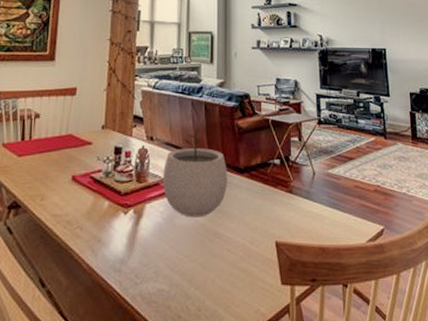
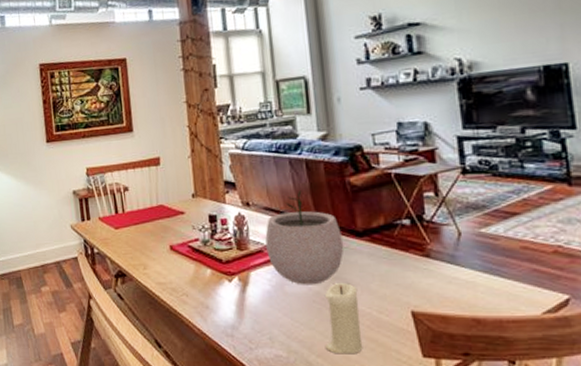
candle: none [203,216,235,285] -> present [324,283,363,355]

